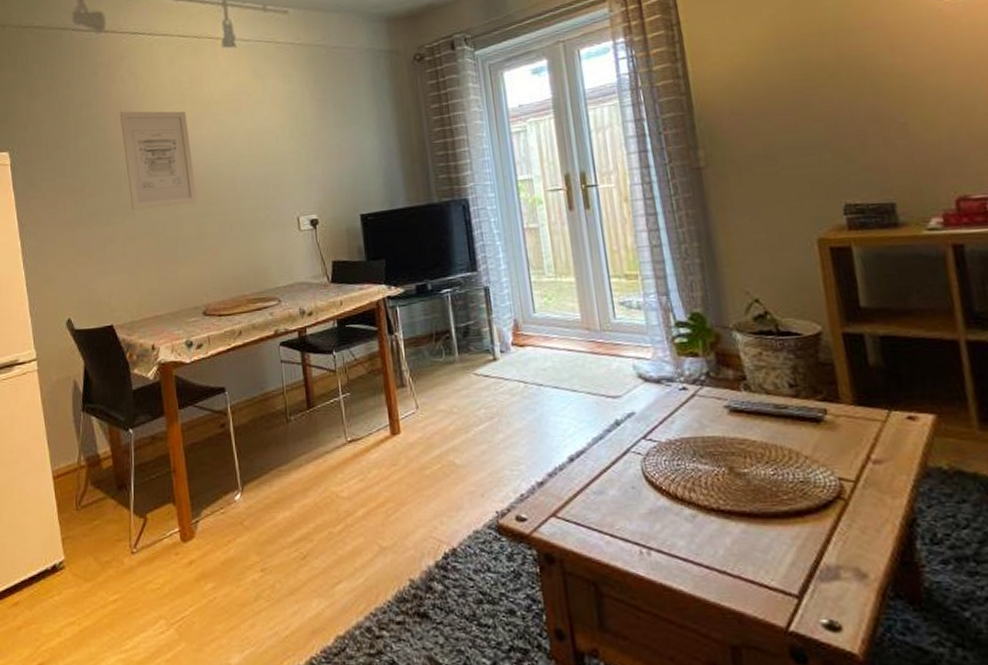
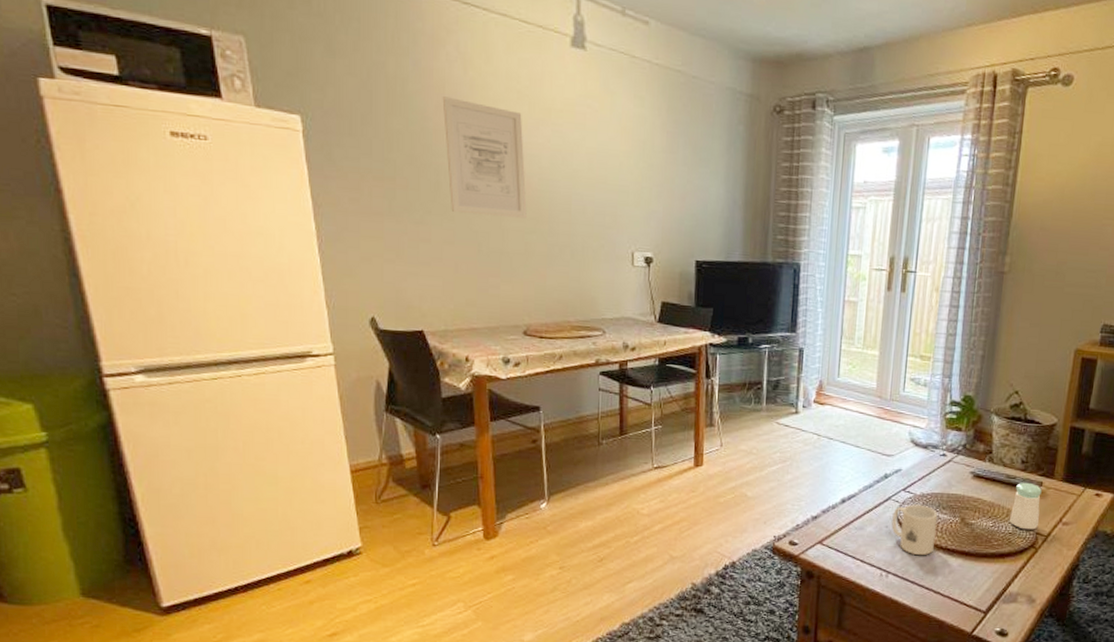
mug: none [637,454,703,522] -> present [891,504,937,555]
salt shaker: none [791,411,839,475] -> present [1010,482,1042,530]

